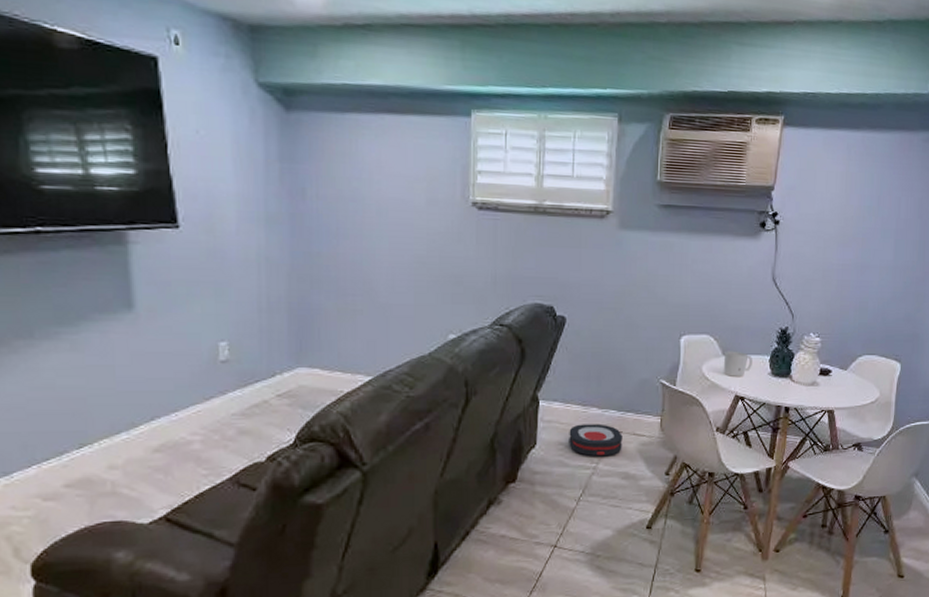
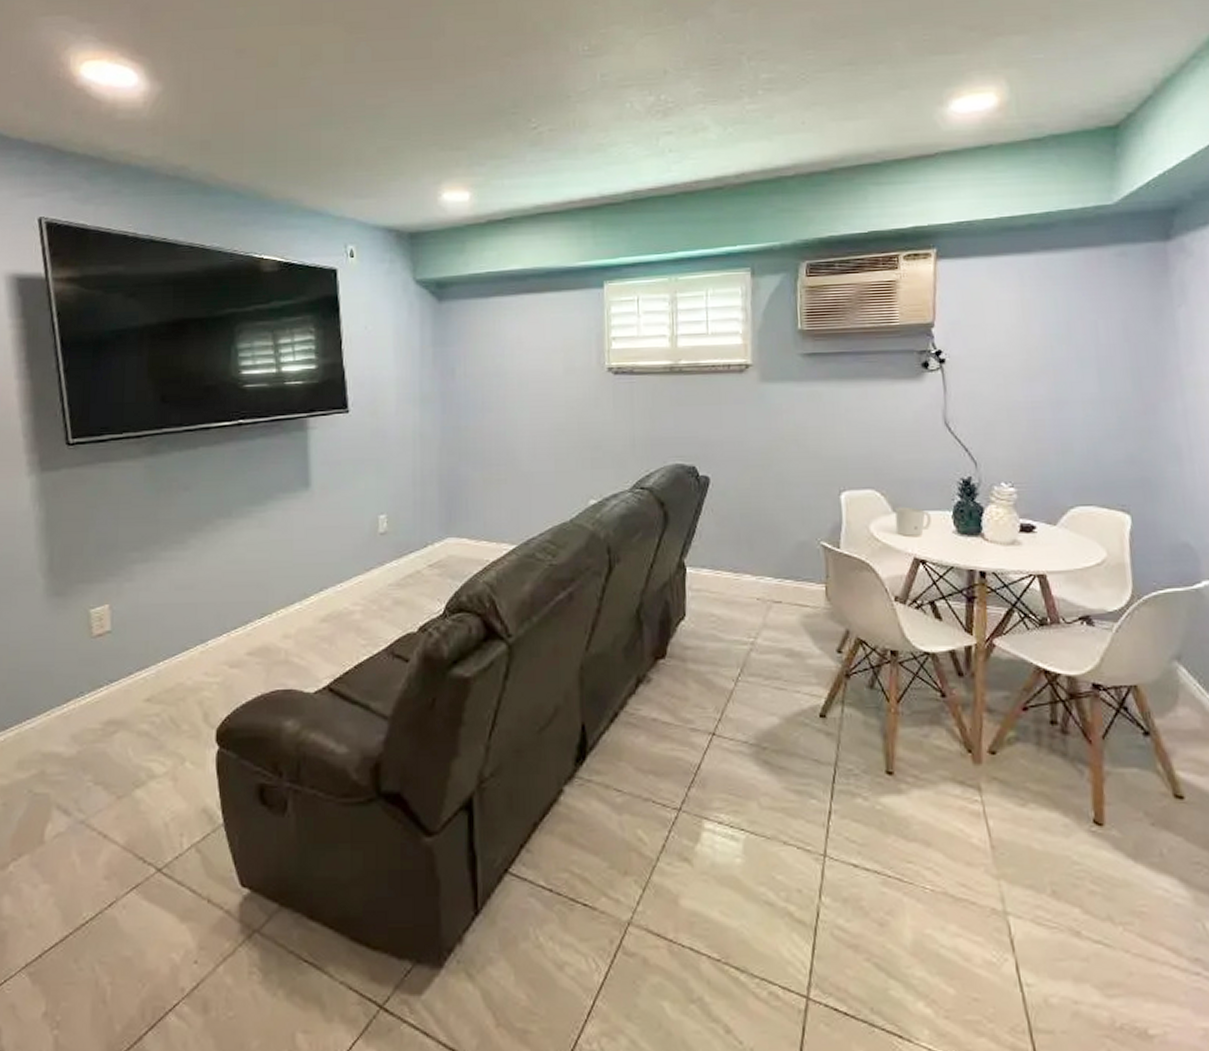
robot vacuum: present [569,423,623,456] -> none [721,592,783,629]

